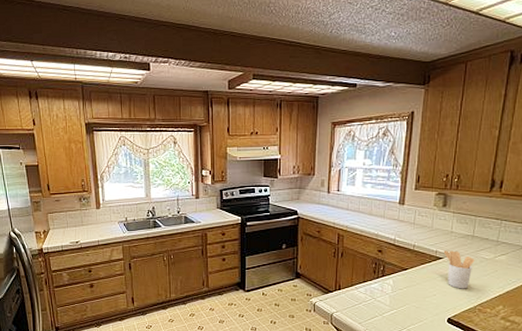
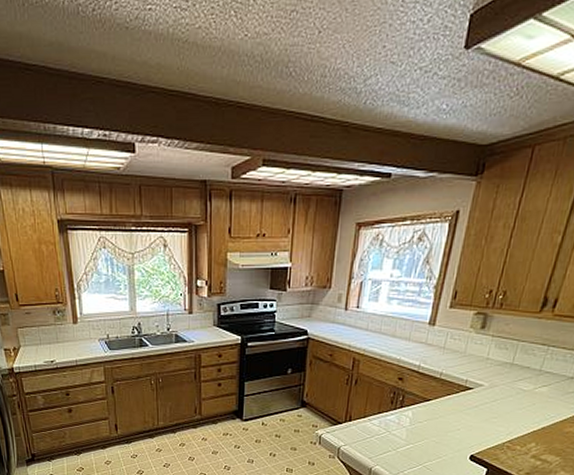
utensil holder: present [443,250,475,289] -> none [474,380,511,424]

